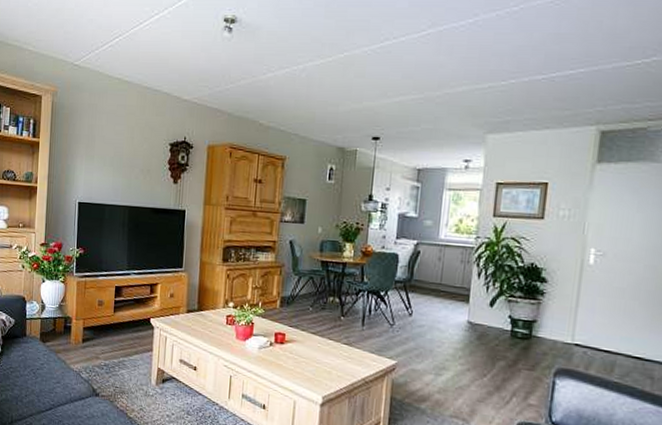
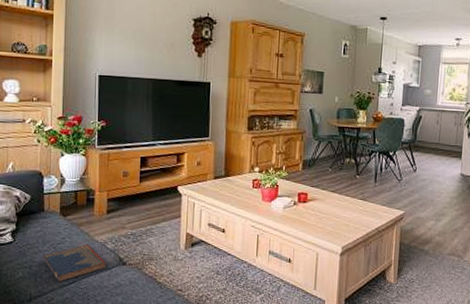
hardcover book: none [24,371,81,407] -> present [43,243,107,282]

